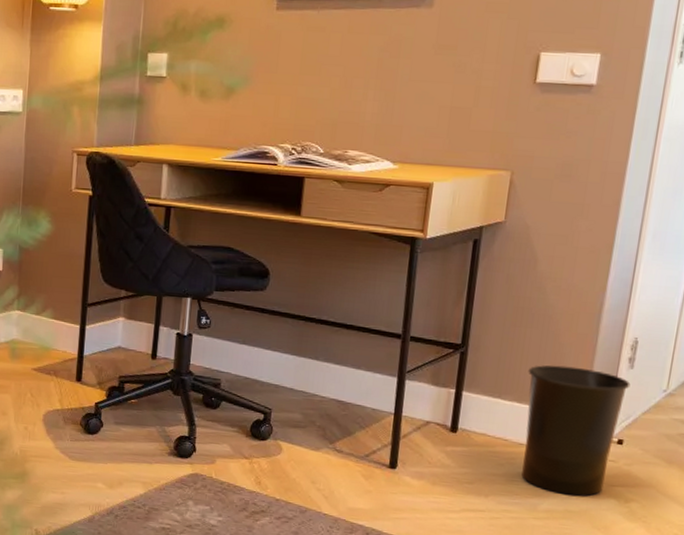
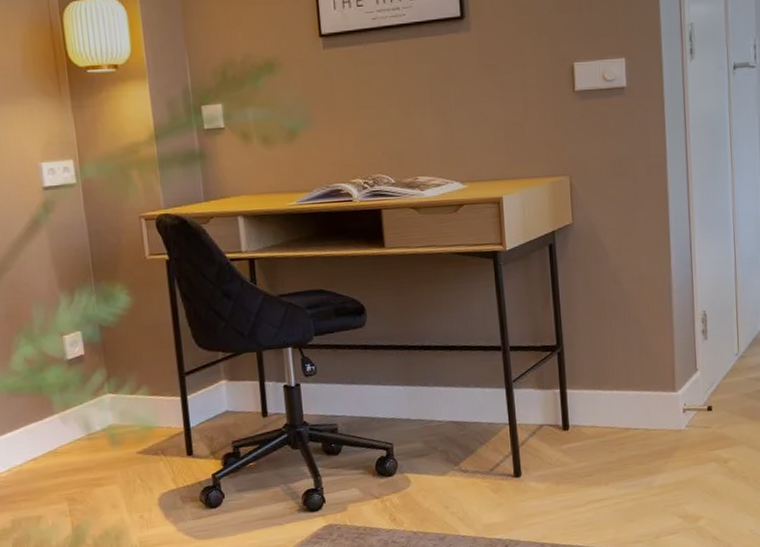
waste bin: present [521,365,631,496] -> none [620,347,708,468]

